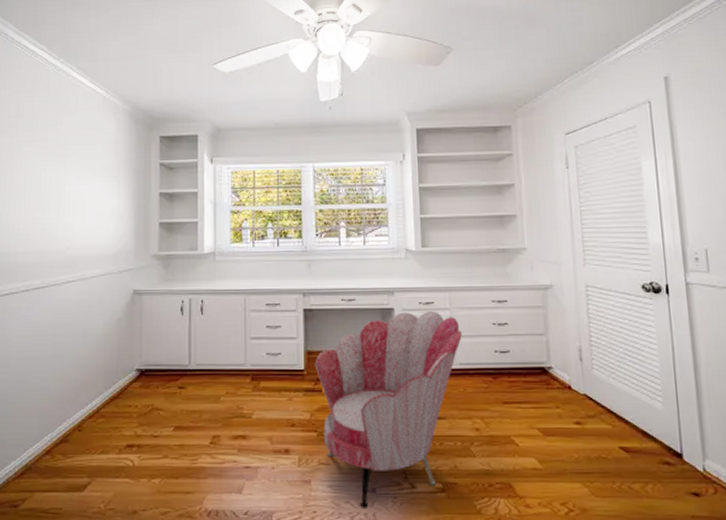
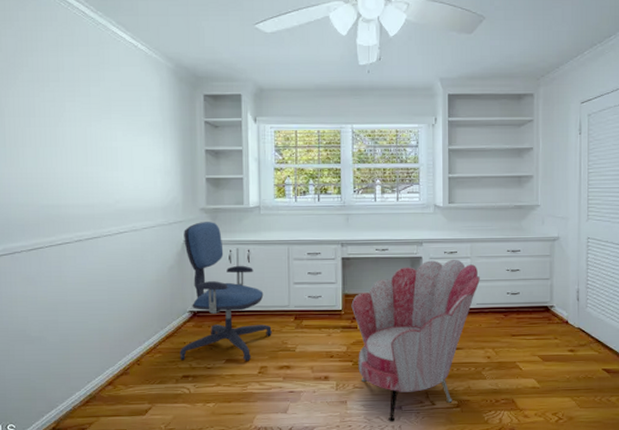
office chair: none [124,269,226,430] -> present [180,222,272,362]

